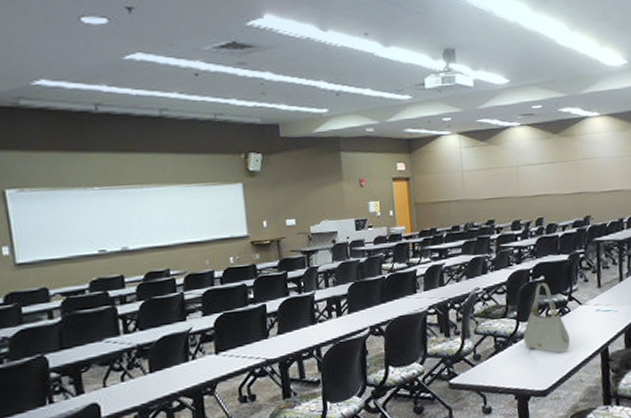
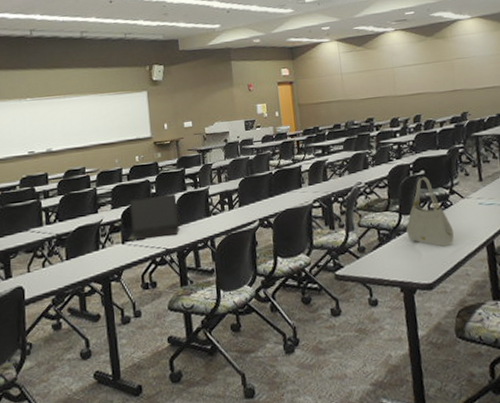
laptop: none [222,299,281,352] -> present [127,193,179,241]

